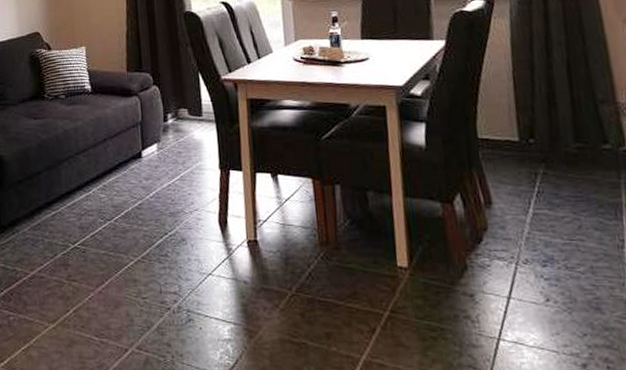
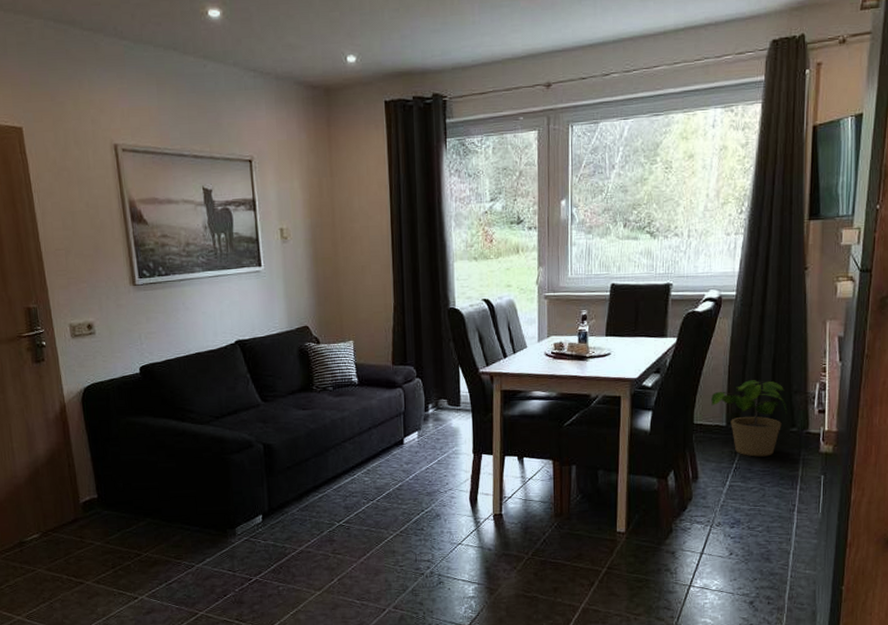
potted plant: none [496,87,594,179] -> present [711,380,787,457]

